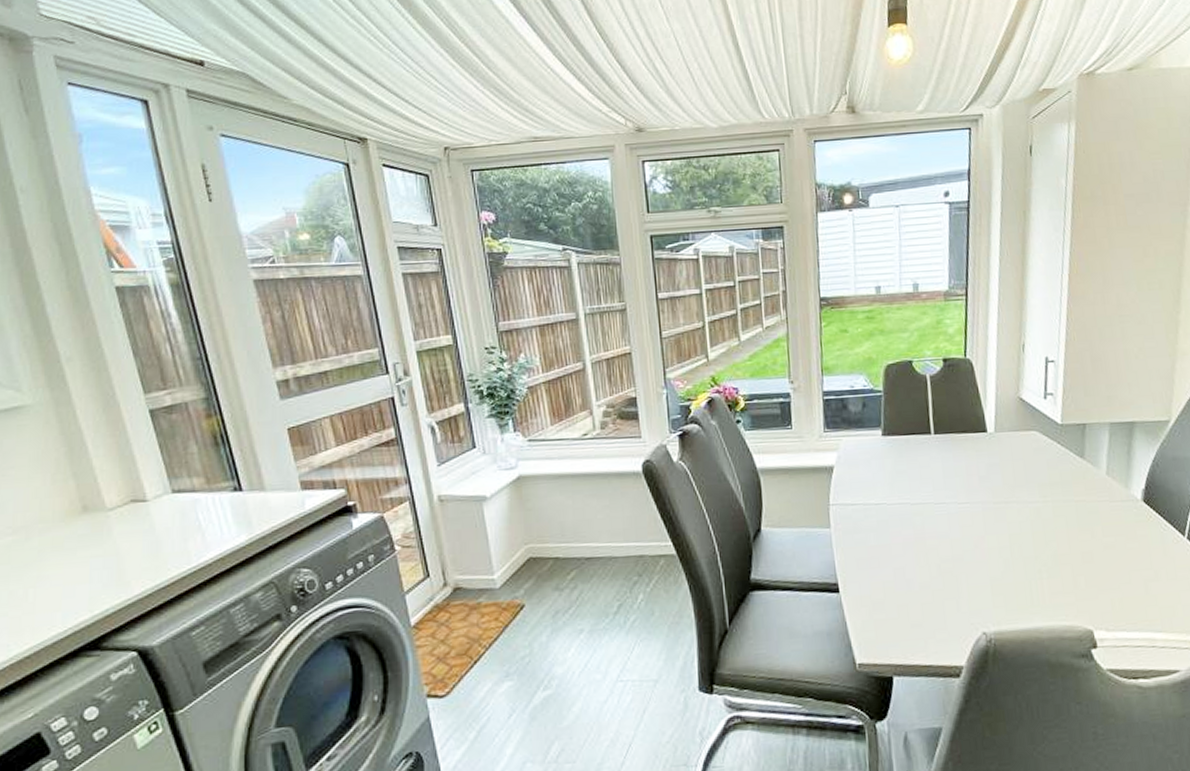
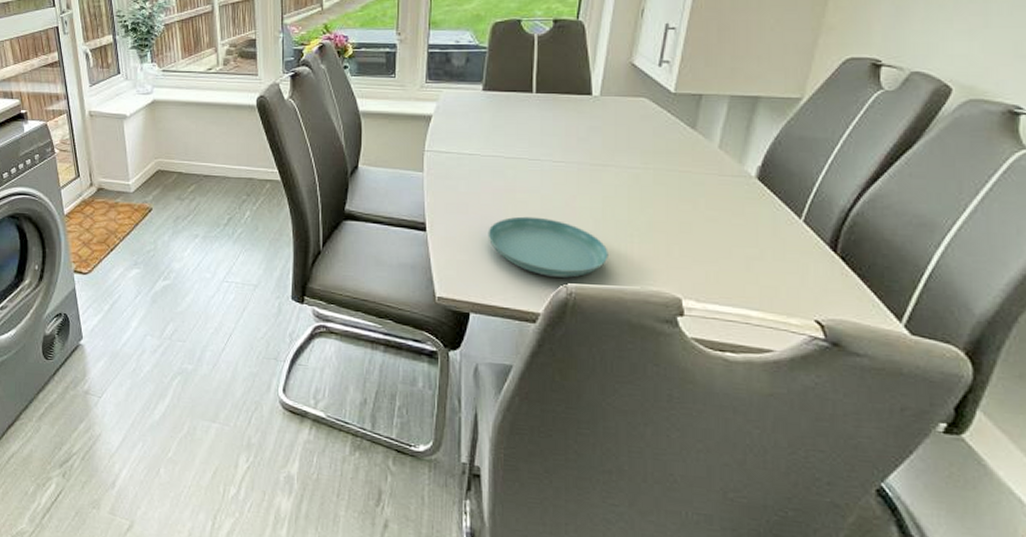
saucer: none [902,563,1022,625] -> present [488,216,608,278]

